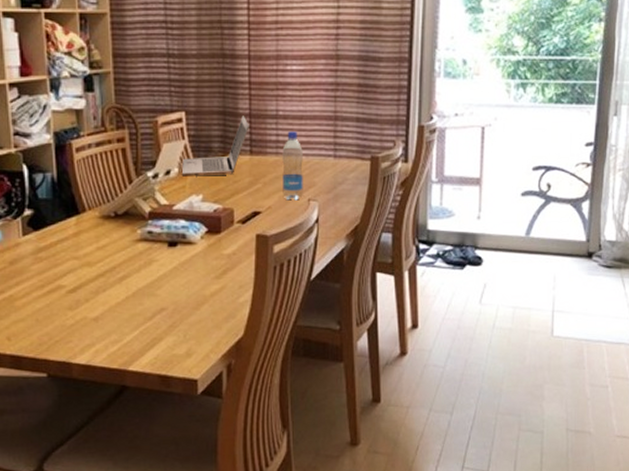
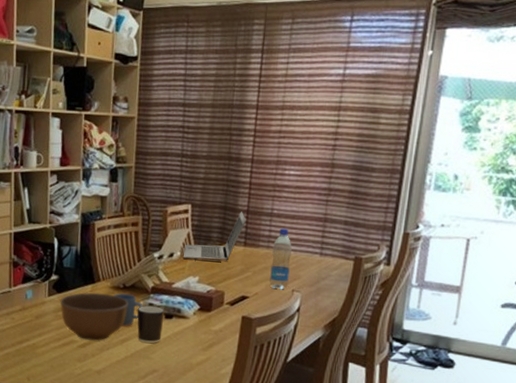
bowl: none [38,225,123,283] -> present [60,292,128,341]
mug: none [104,222,141,262] -> present [113,292,143,327]
mug: none [134,234,168,279] -> present [137,305,165,344]

